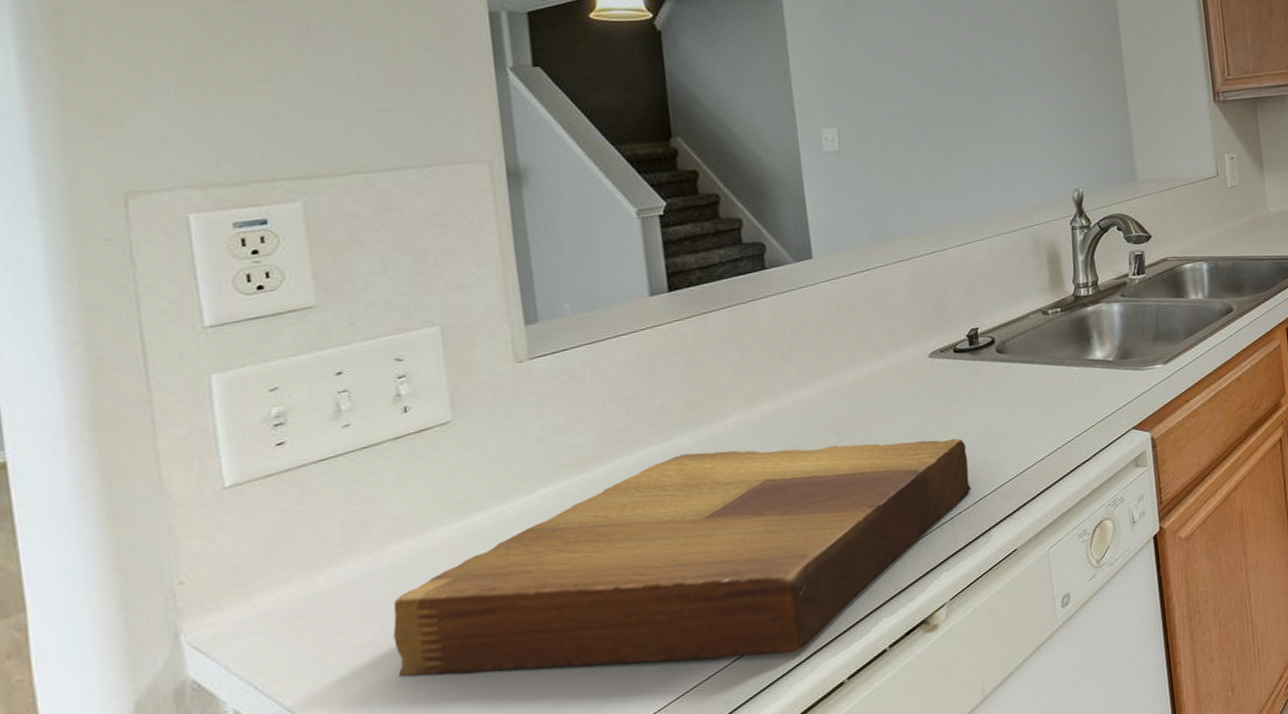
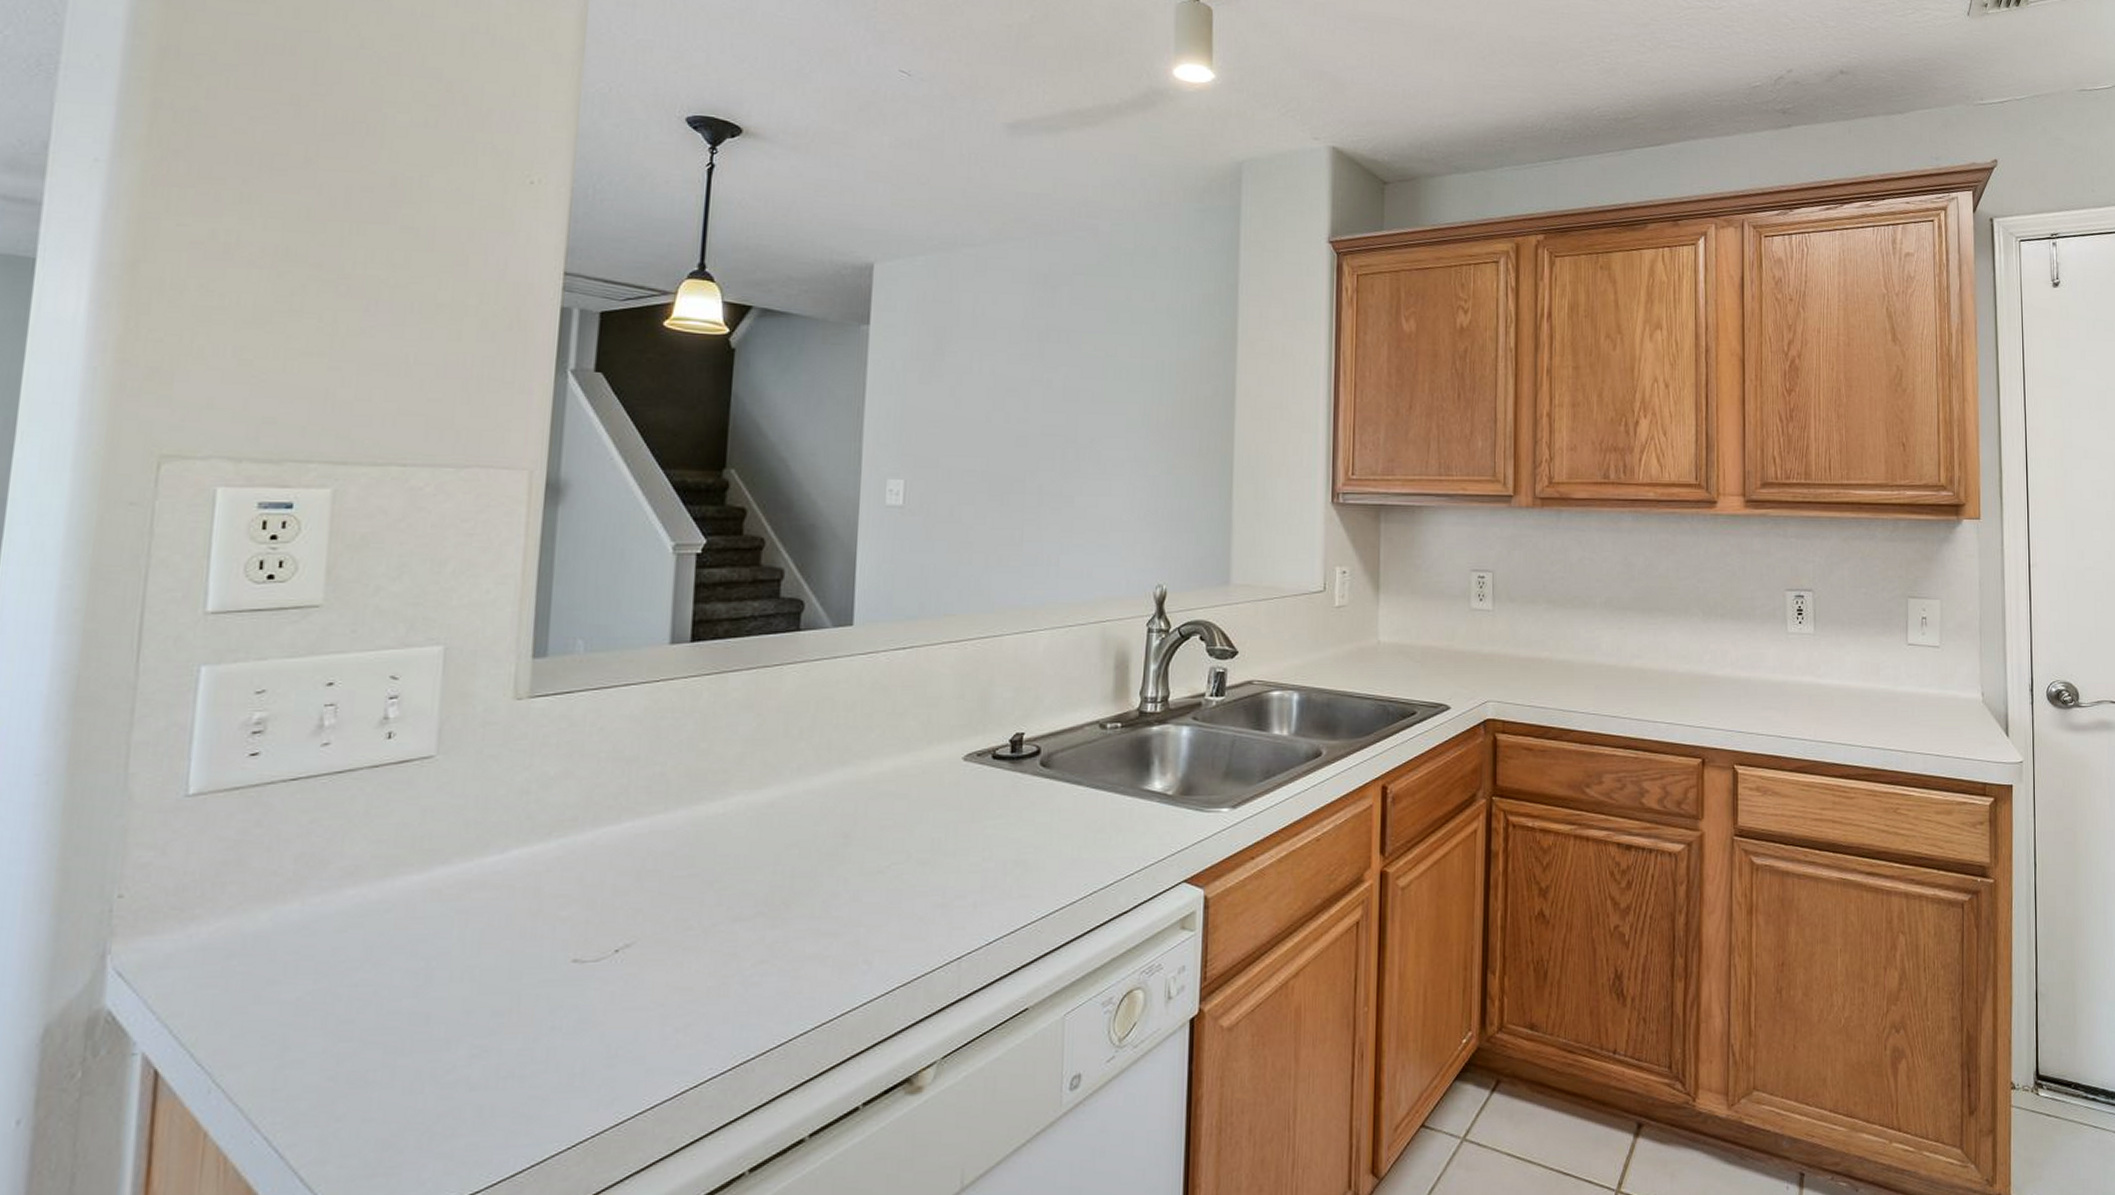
cutting board: present [393,438,971,677] -> none [322,833,989,1093]

